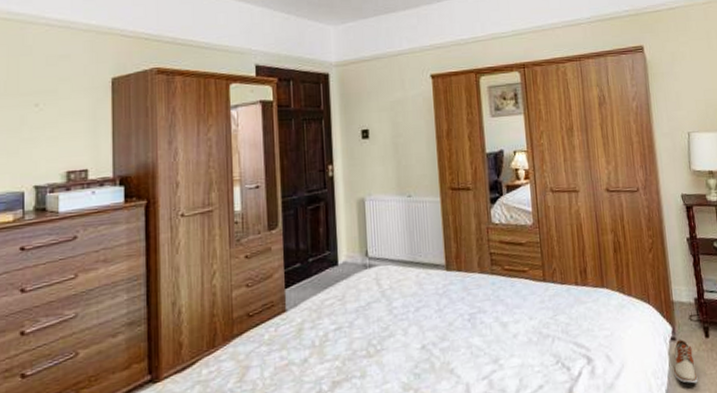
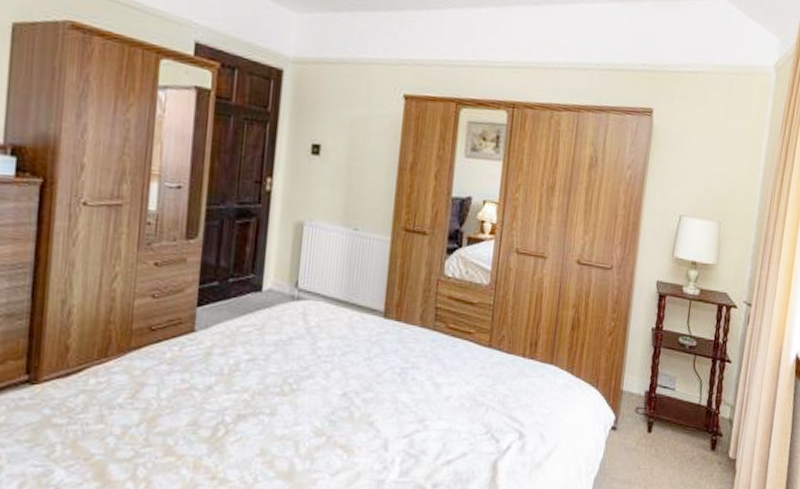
shoe: present [673,339,698,384] -> none [606,430,631,476]

